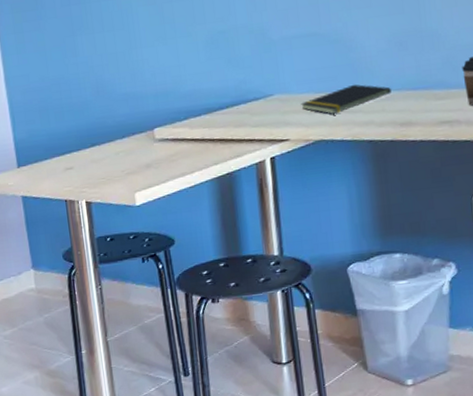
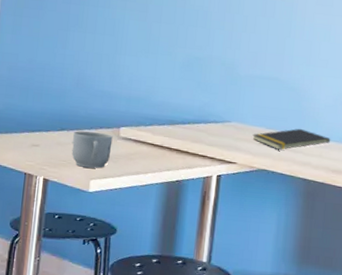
mug: none [106,139,150,181] -> present [71,131,113,169]

